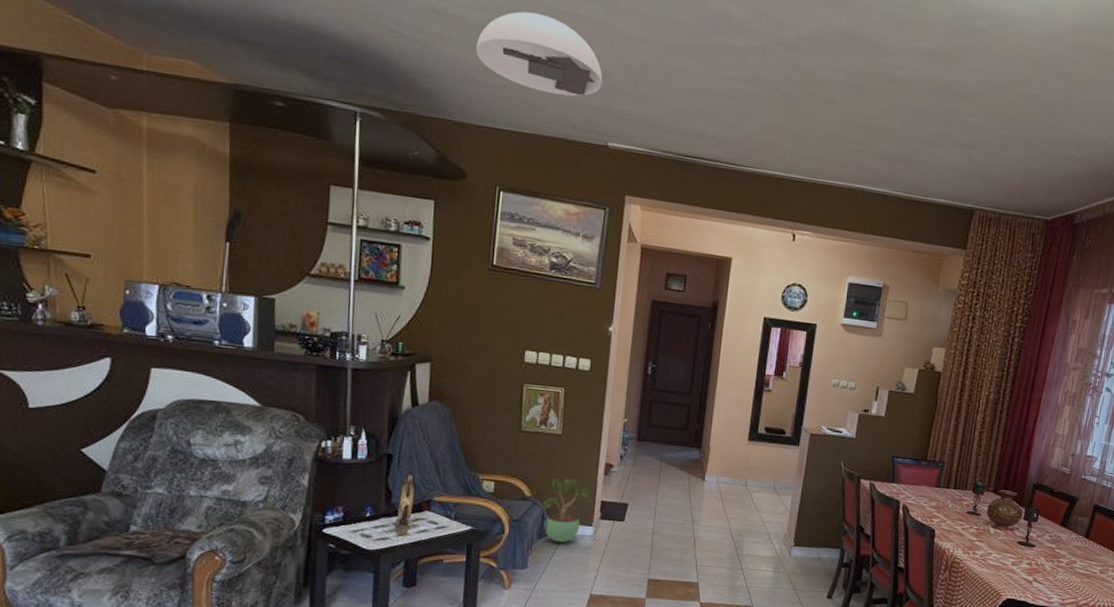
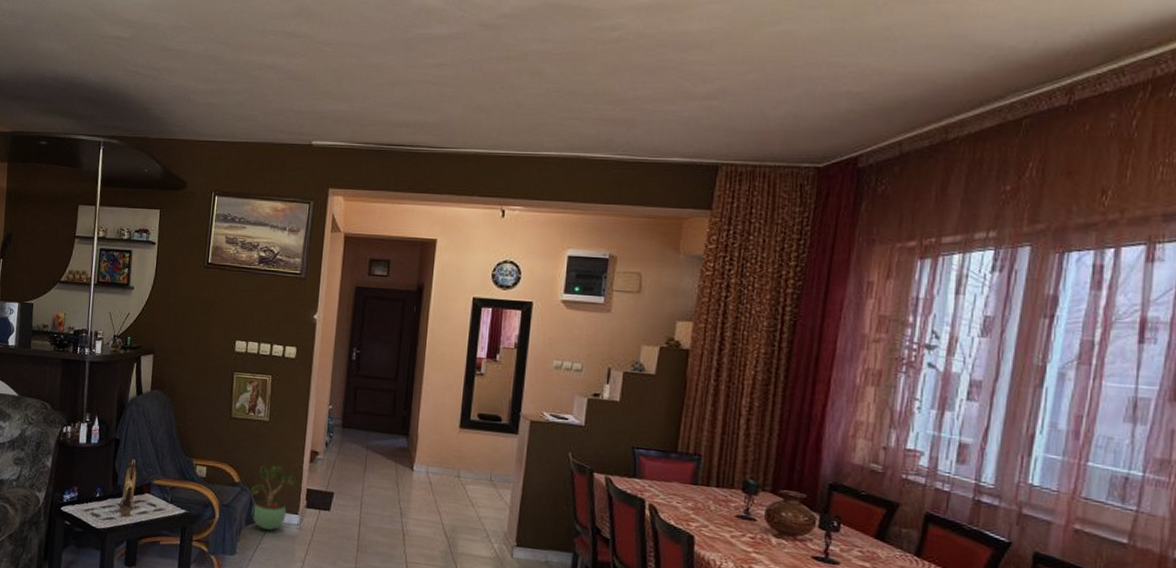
ceiling light: present [476,11,603,97] -> none [197,36,307,105]

